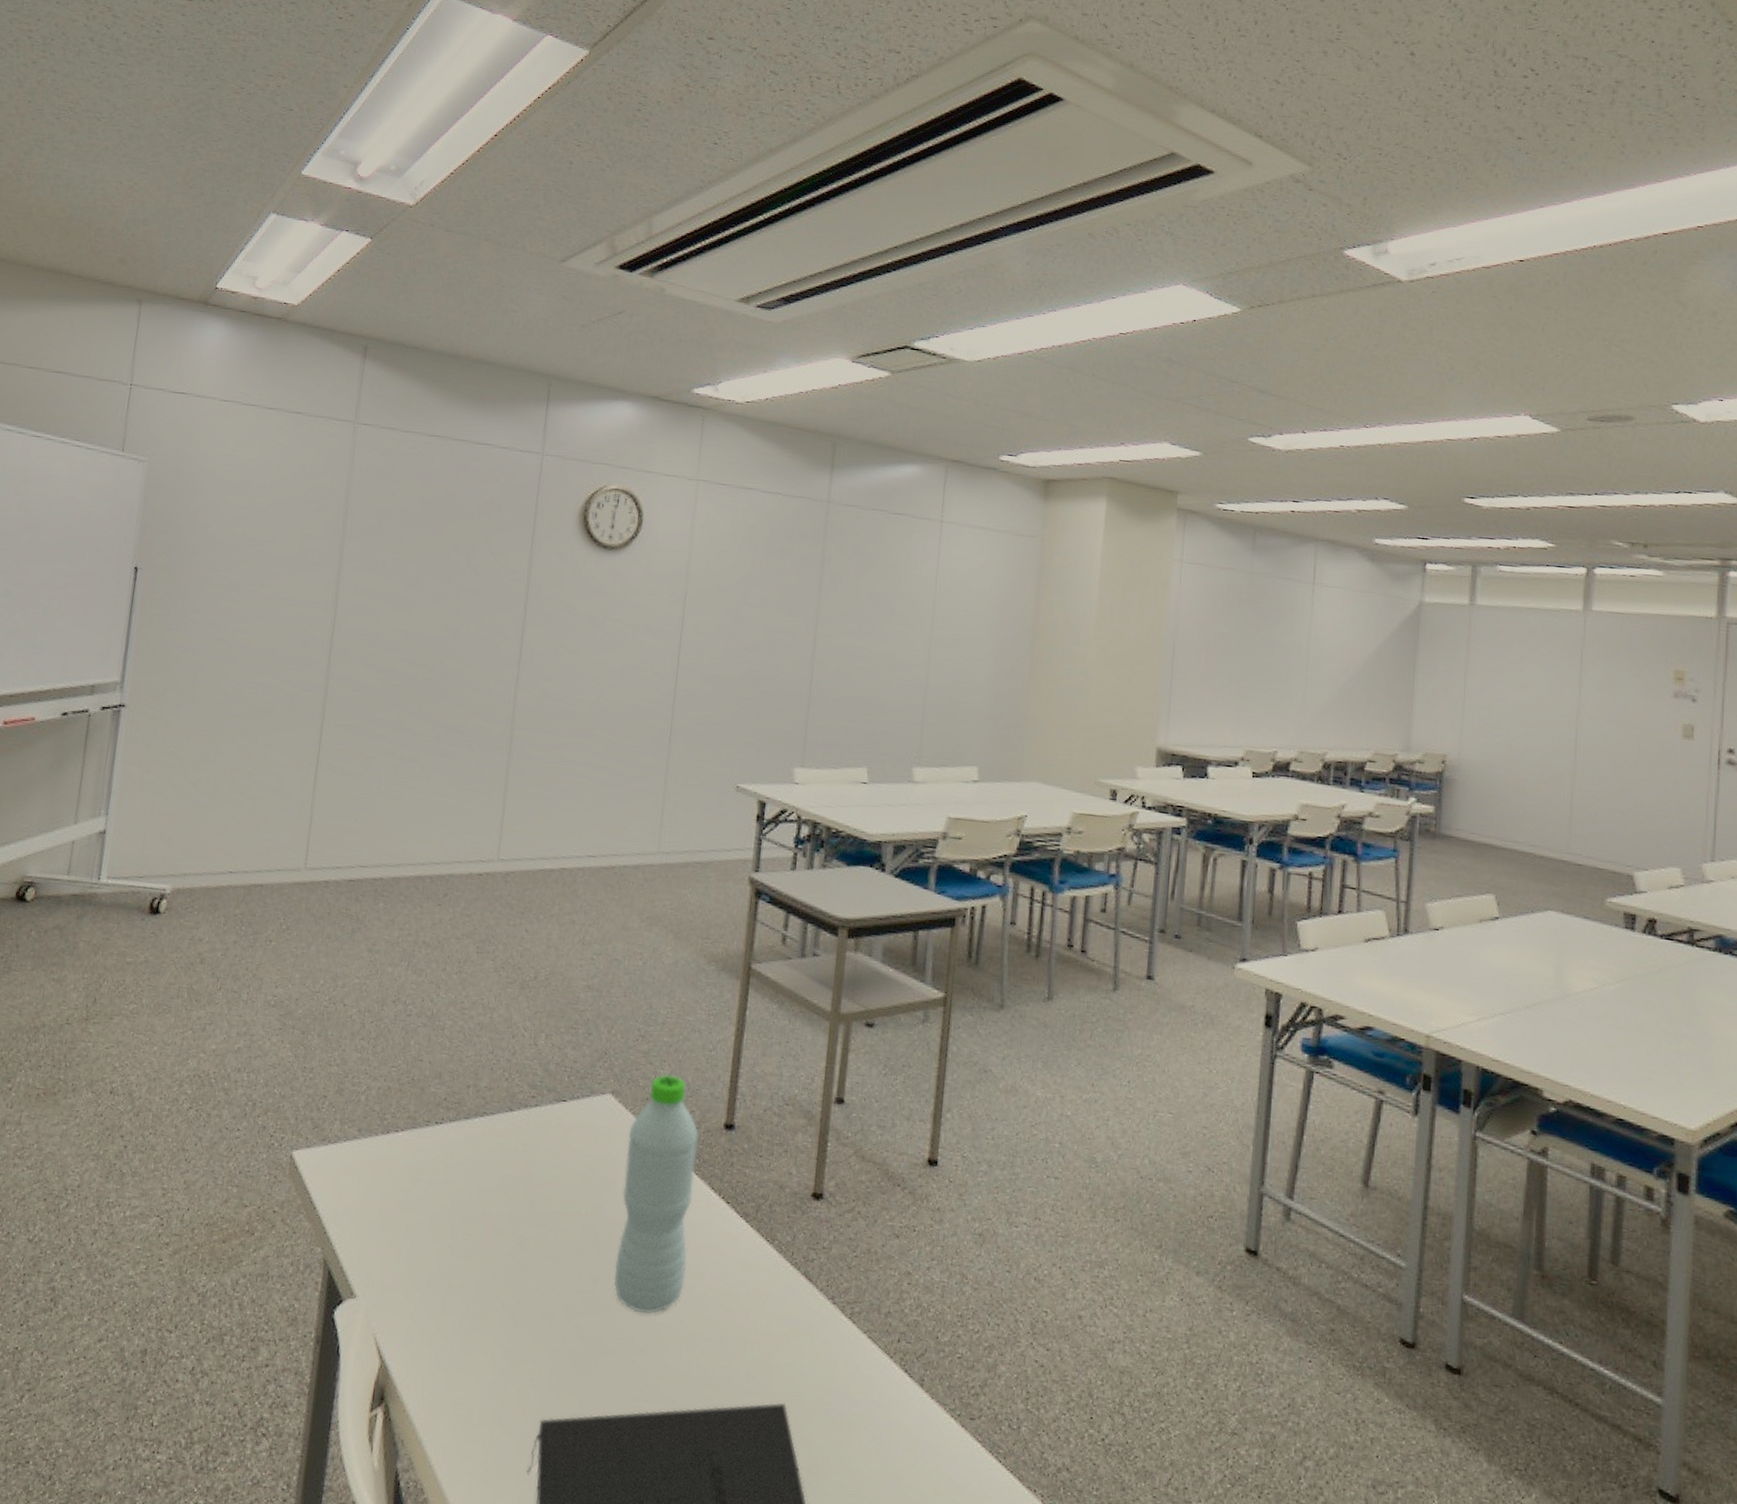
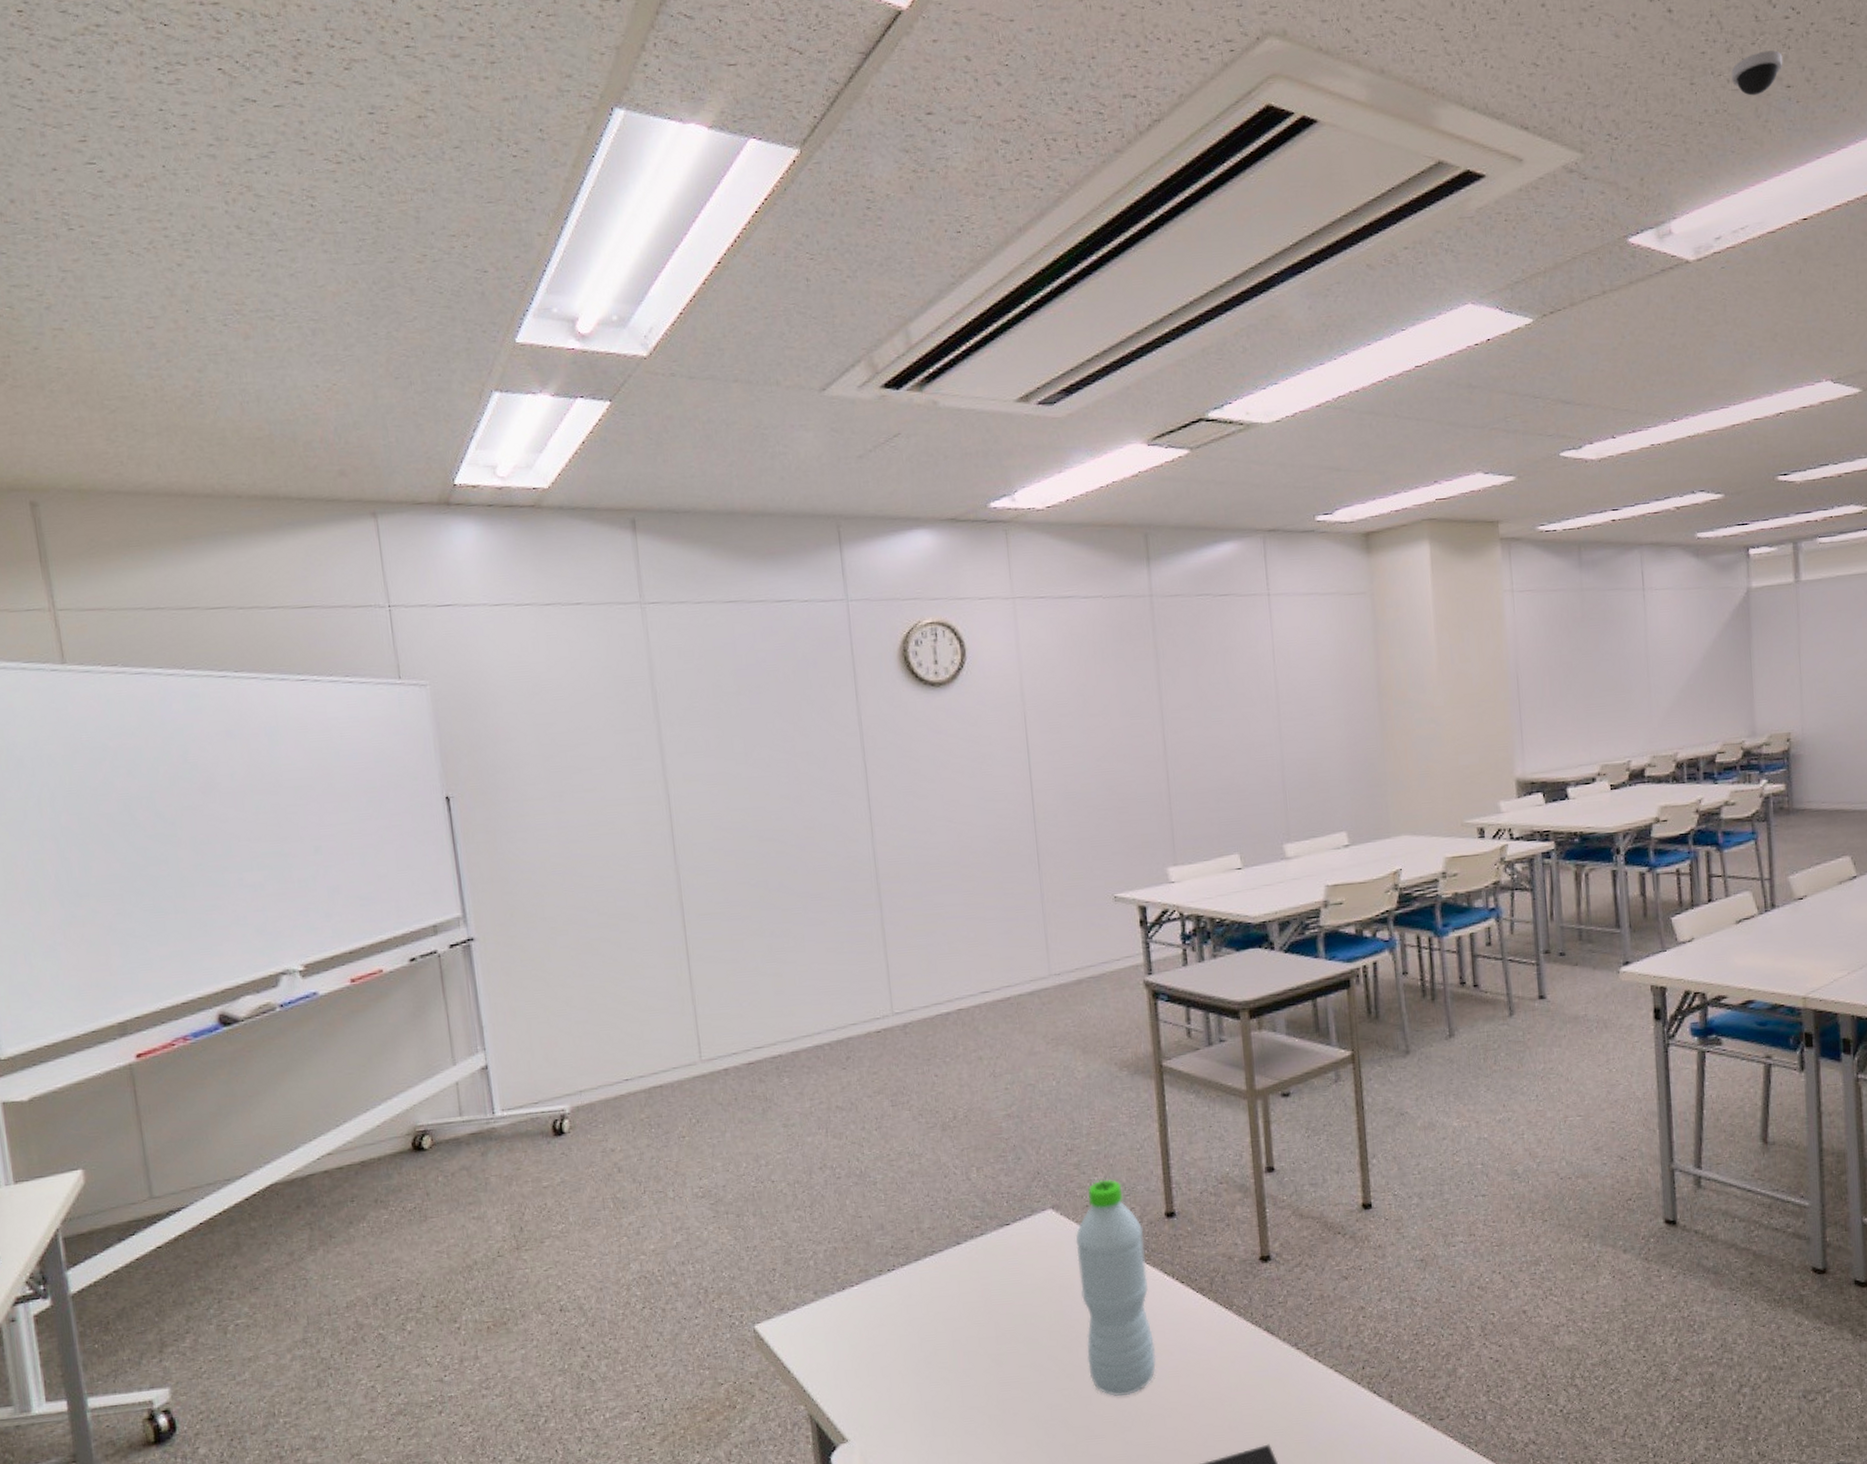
dome security camera: none [1465,103,1517,141] -> present [1731,50,1783,96]

